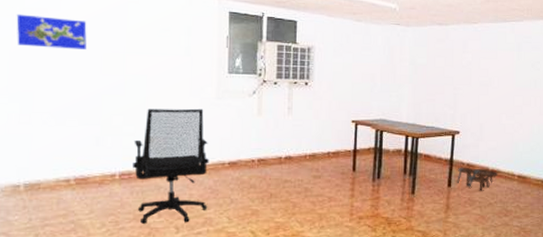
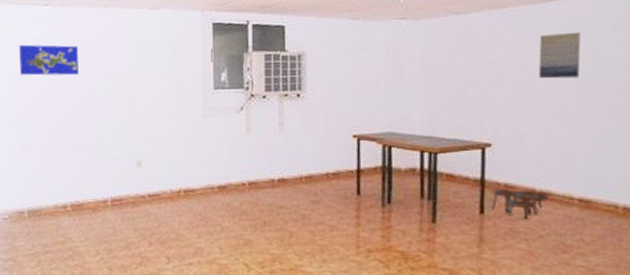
office chair: present [133,108,209,224] -> none [124,129,198,252]
wall art: none [496,47,527,83] -> present [538,32,581,79]

